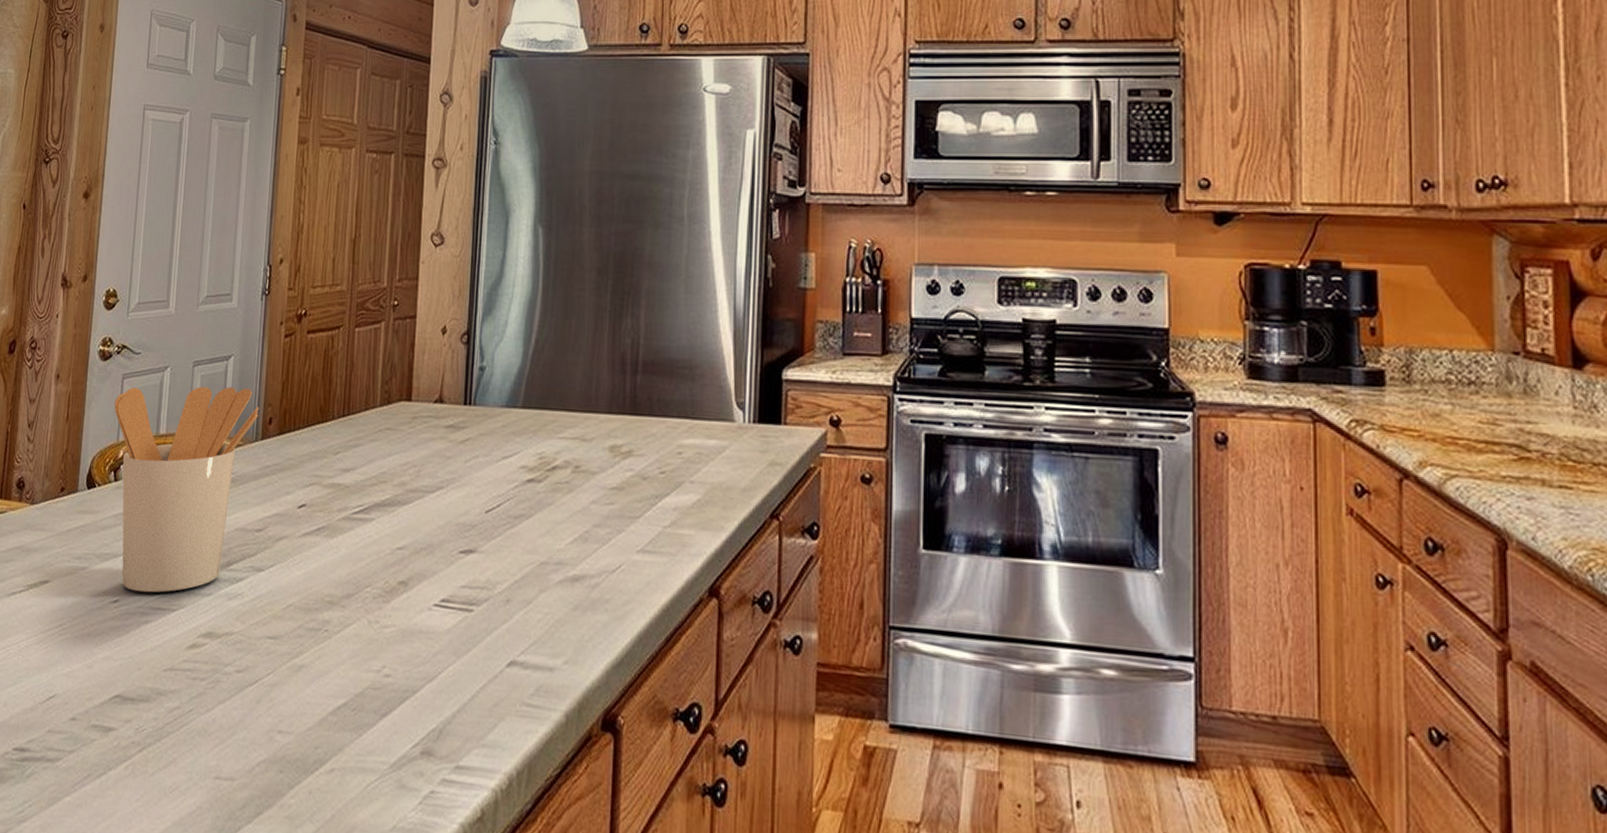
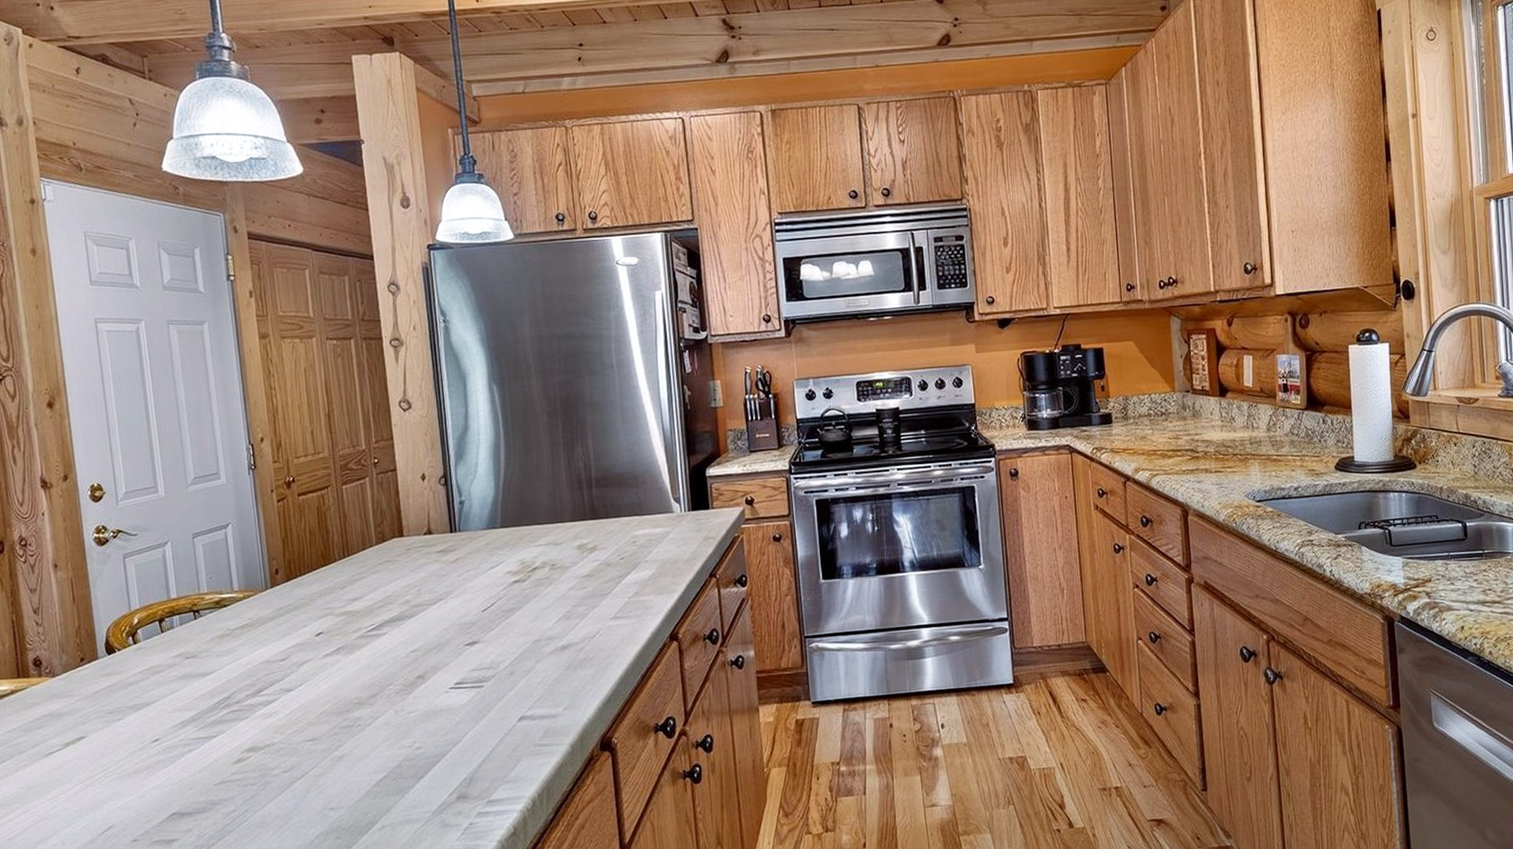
utensil holder: present [114,386,259,593] -> none [119,548,265,729]

